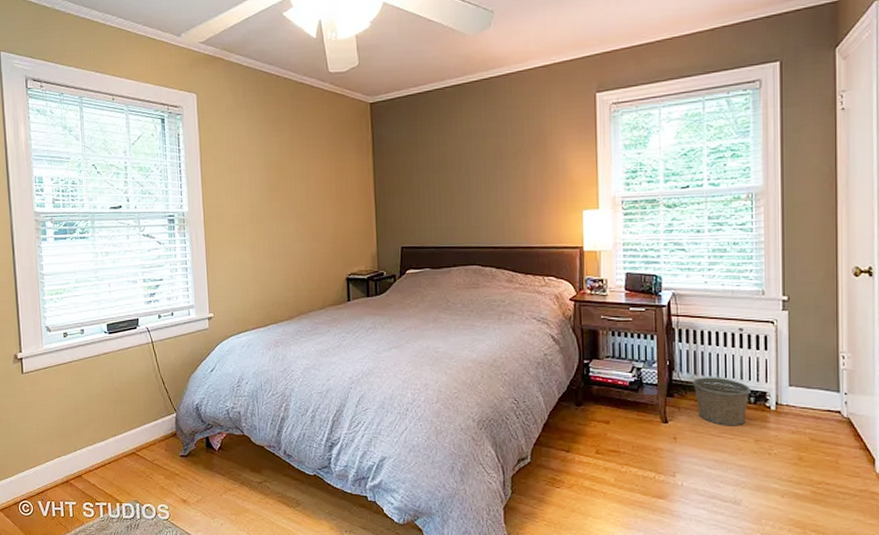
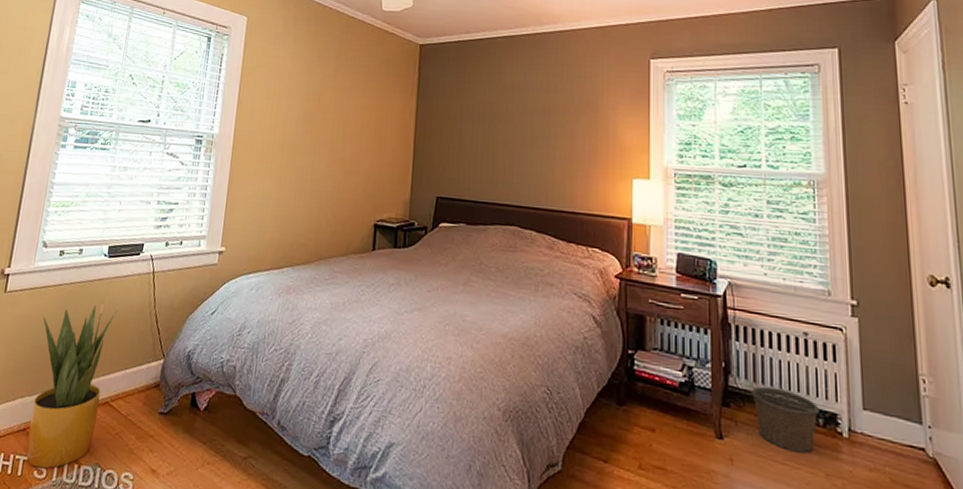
planter: none [61,376,128,509] -> present [26,305,118,469]

